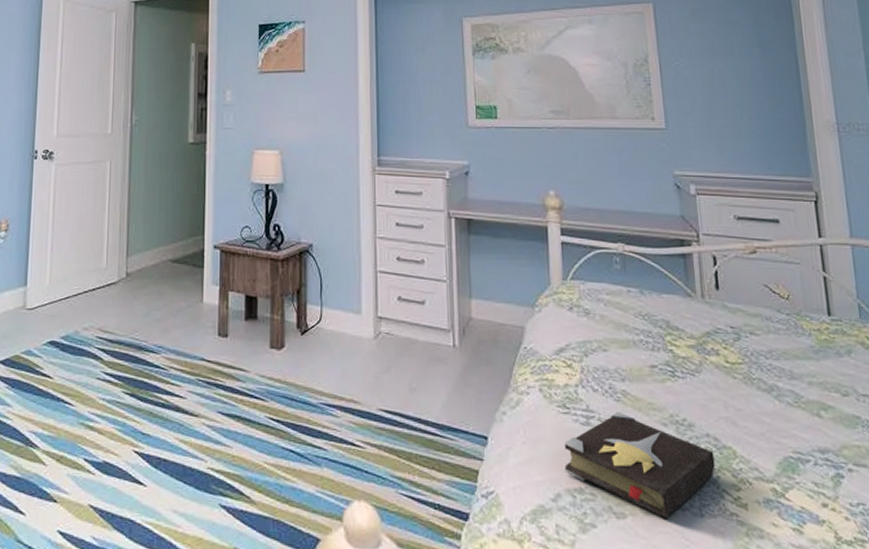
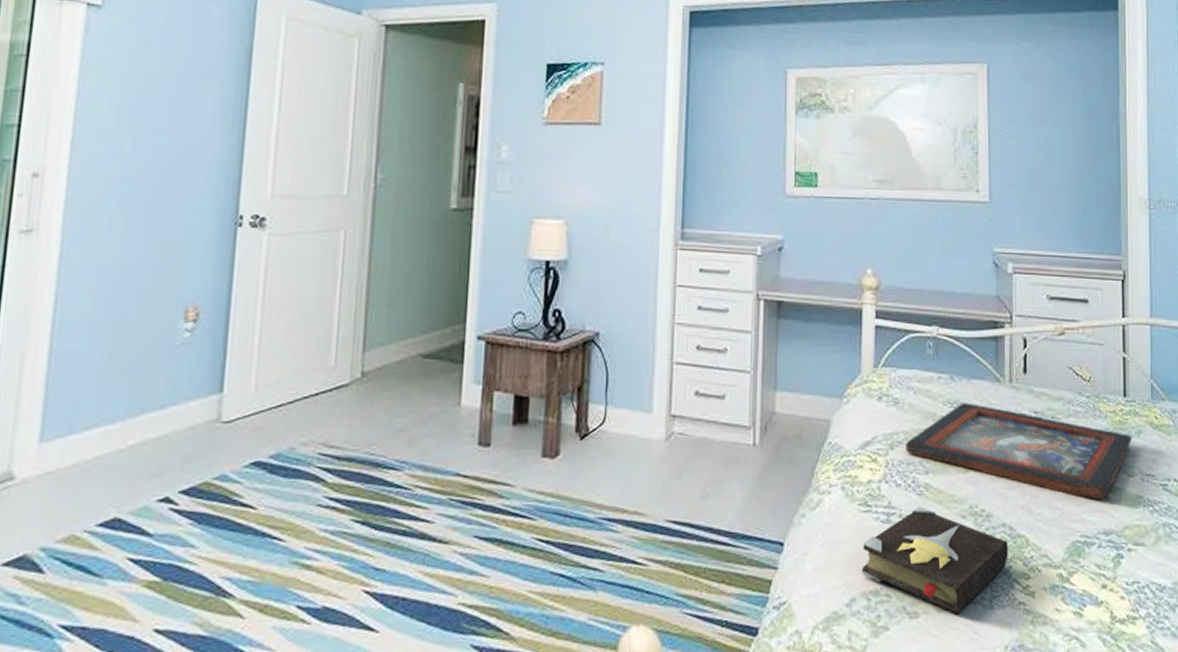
decorative tray: none [598,315,842,418] -> present [904,402,1132,501]

